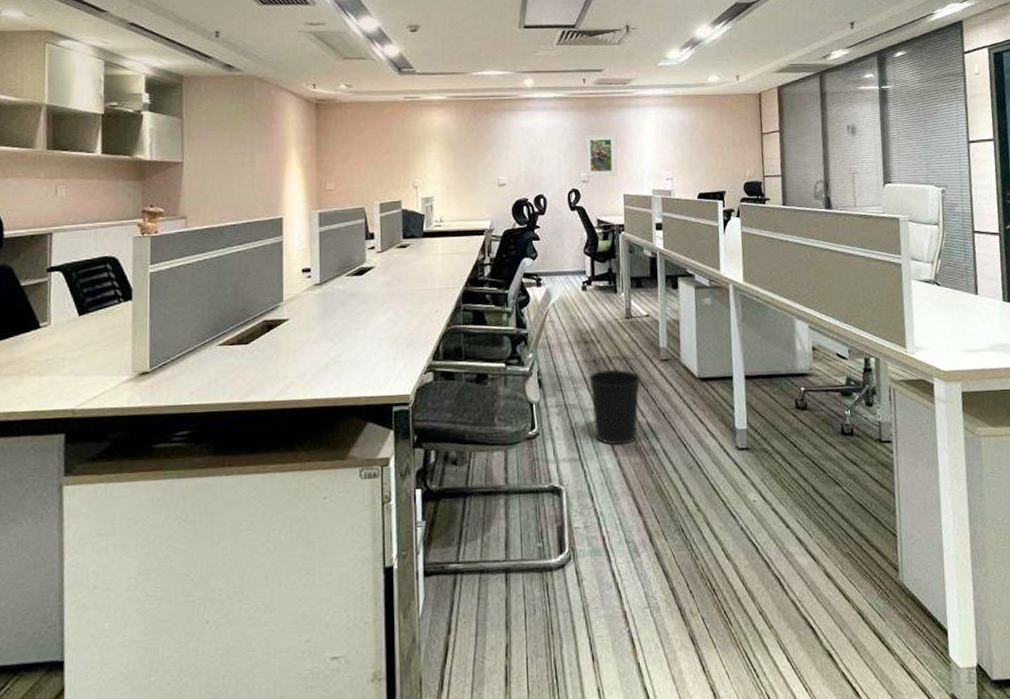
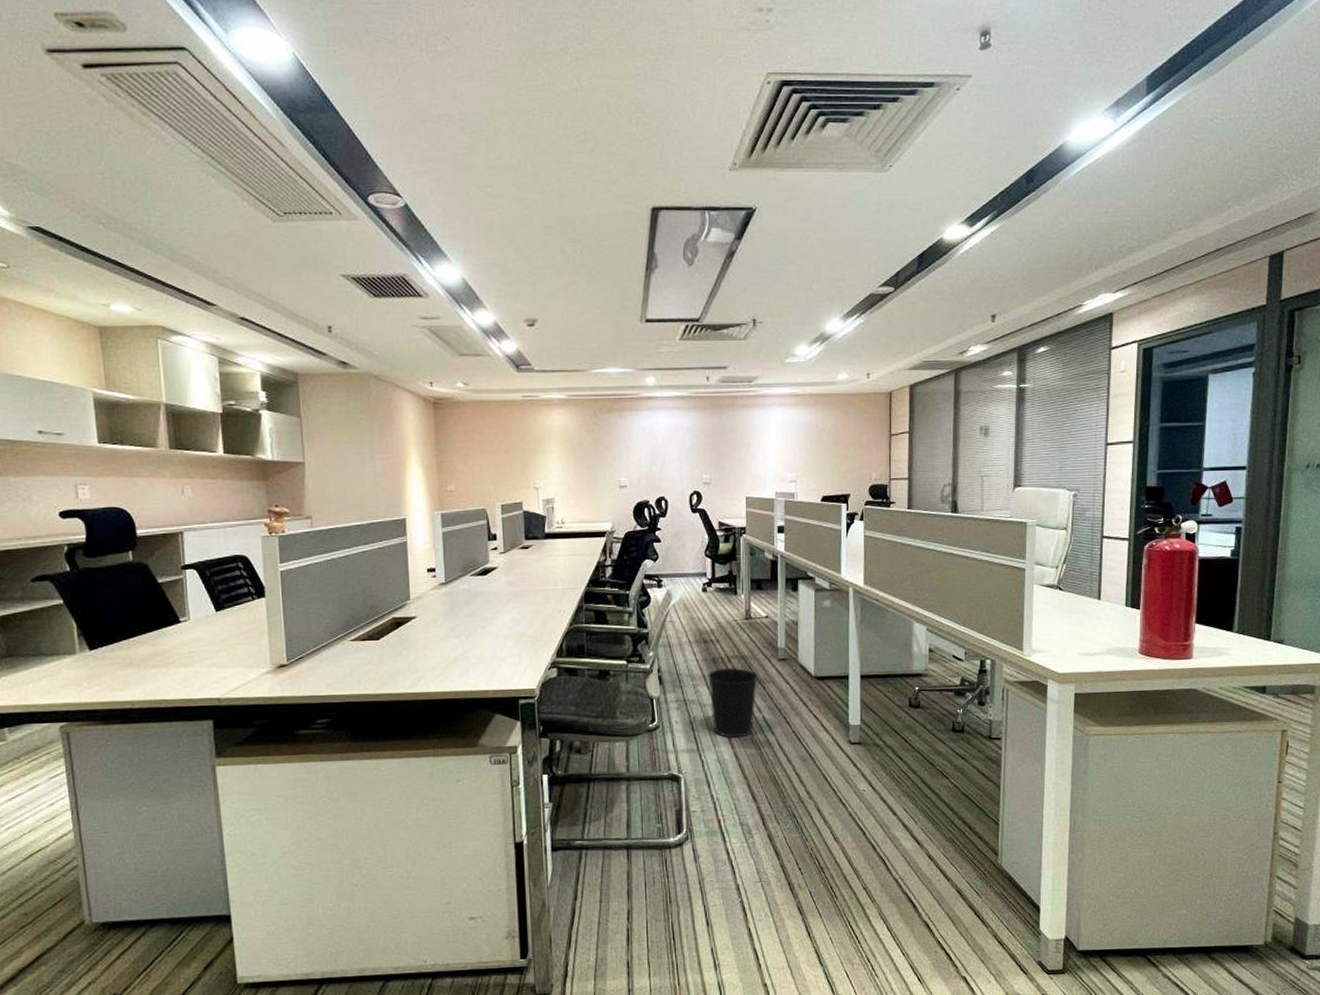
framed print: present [584,134,617,177] -> none [707,434,741,479]

